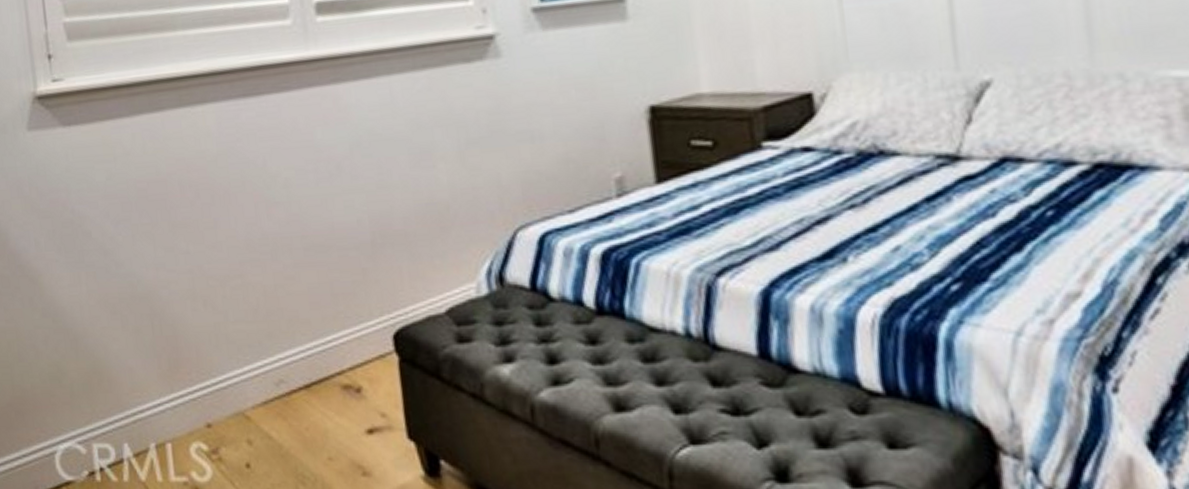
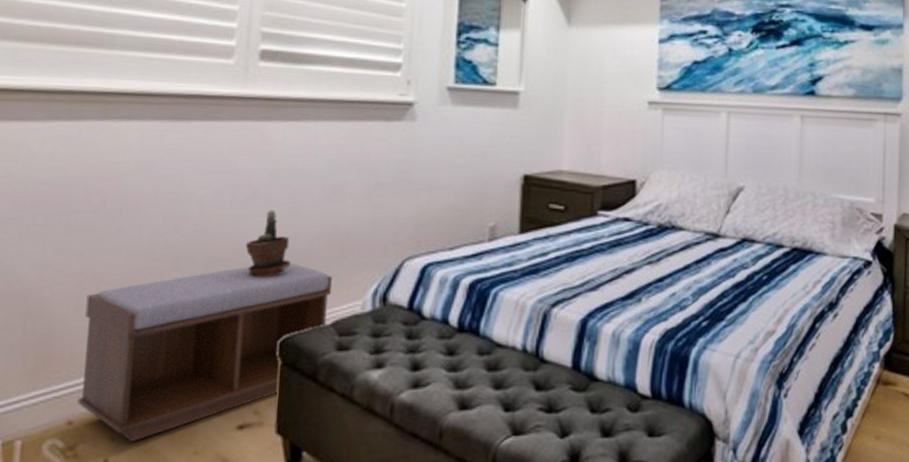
bench: none [200,243,440,447] -> present [77,263,333,443]
potted plant: none [339,185,390,262] -> present [245,210,291,277]

